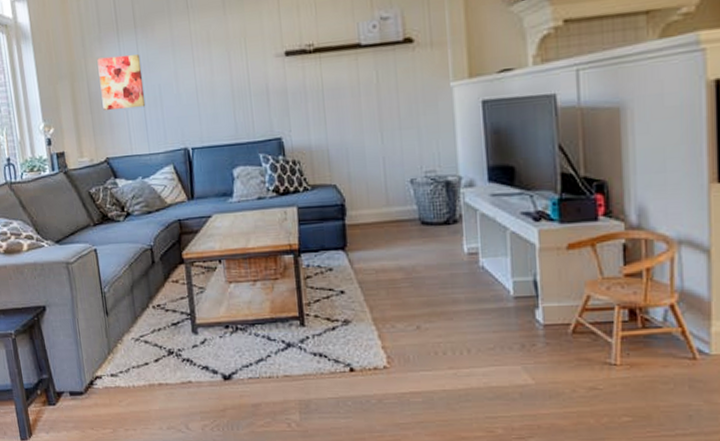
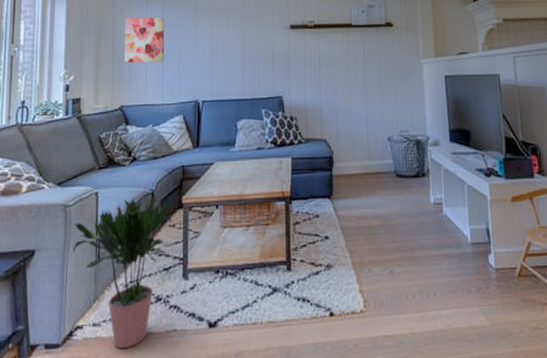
potted plant: none [78,252,175,398] -> present [73,197,172,349]

